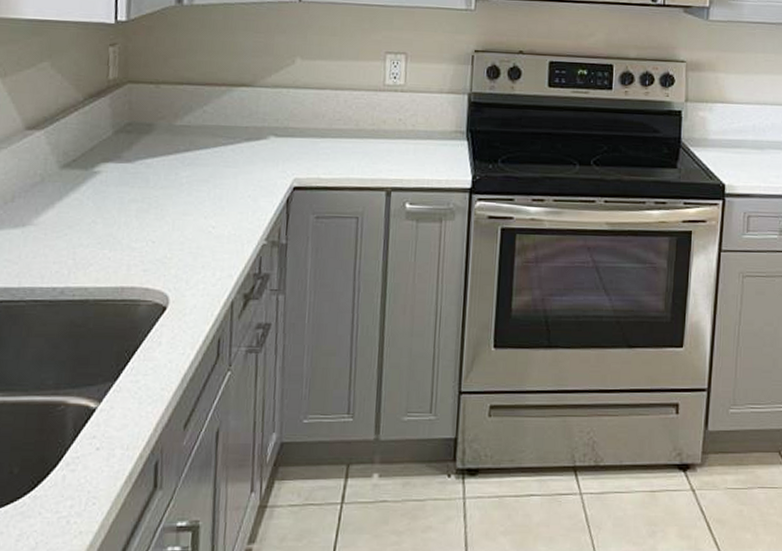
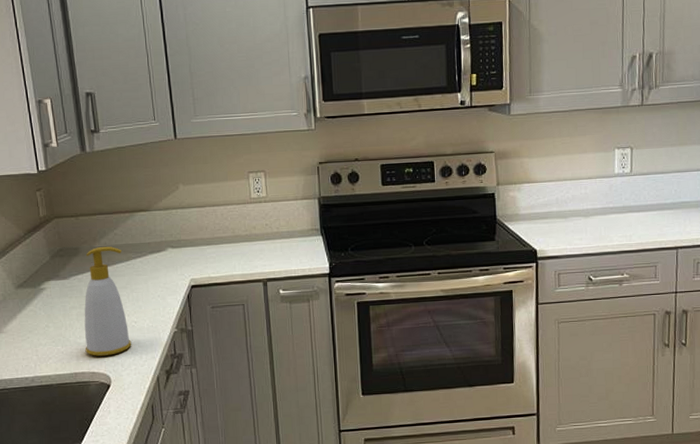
soap bottle: none [140,126,211,268] -> present [84,246,132,356]

